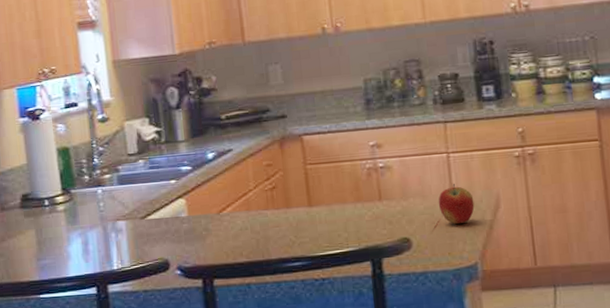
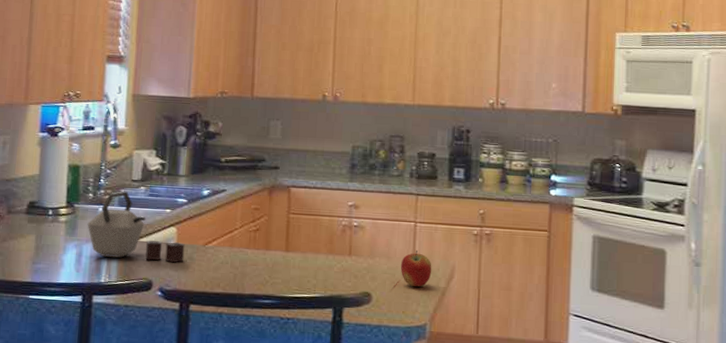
kettle: none [88,167,199,242] -> present [87,191,185,263]

